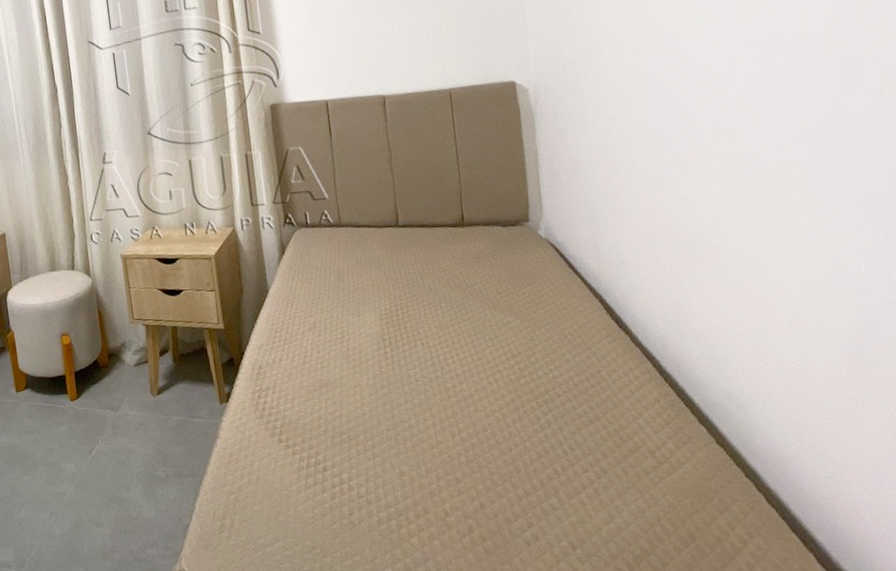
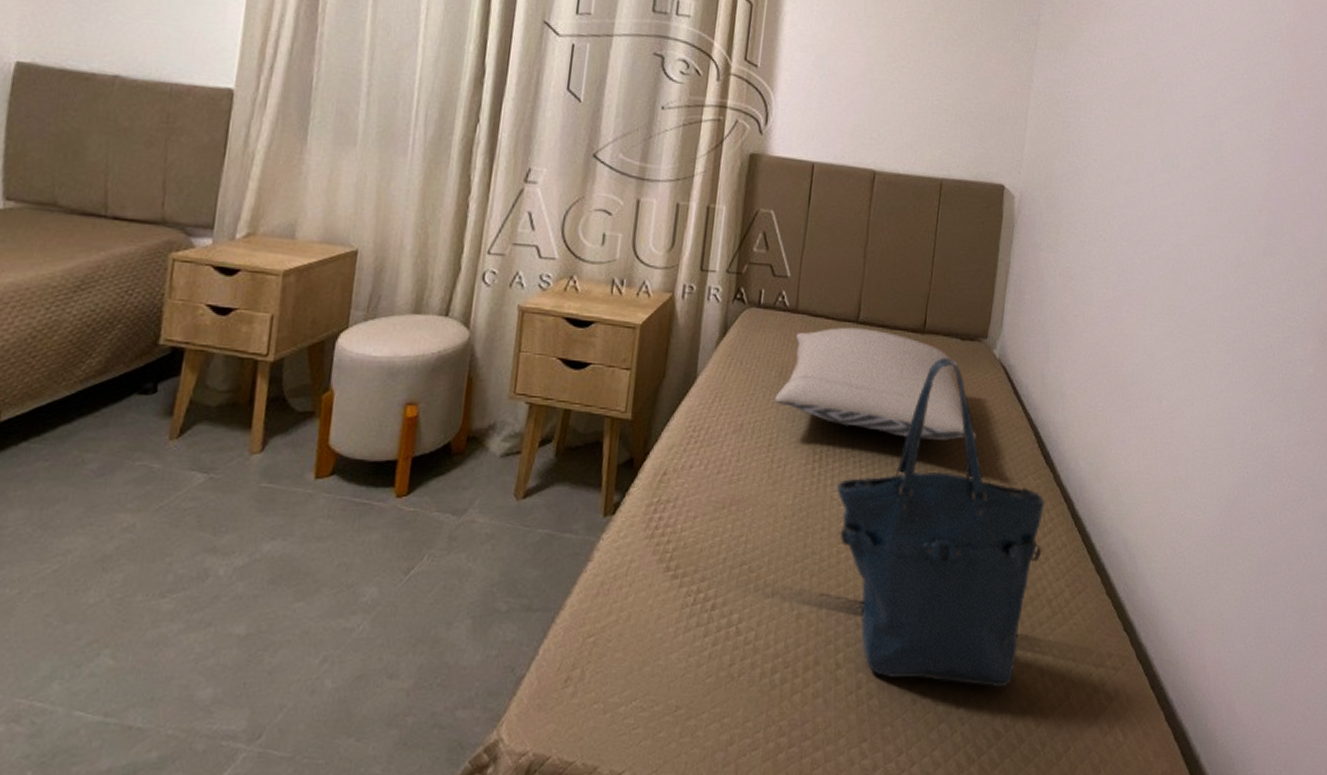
pillow: none [338,230,539,318] -> present [774,327,977,440]
tote bag: none [410,244,633,532] -> present [836,357,1045,688]

